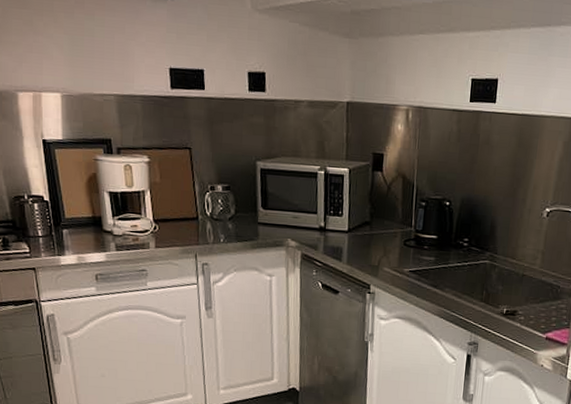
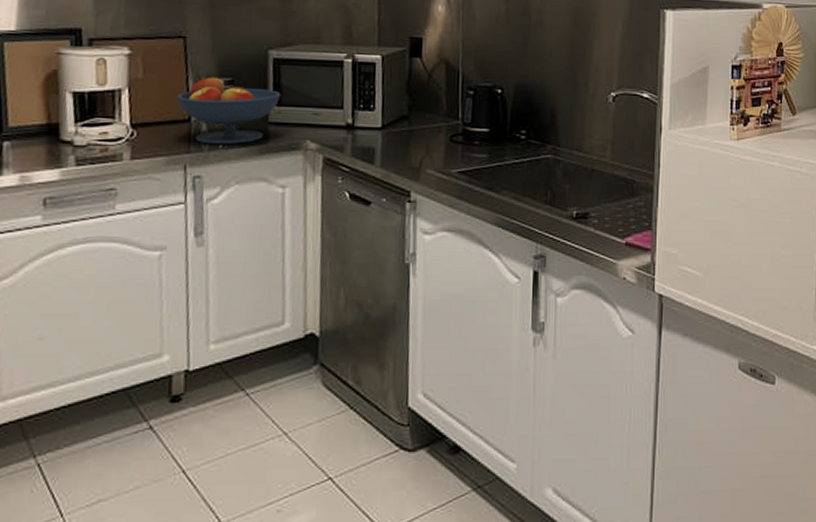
fruit bowl: none [187,182,268,240] -> present [177,76,281,145]

